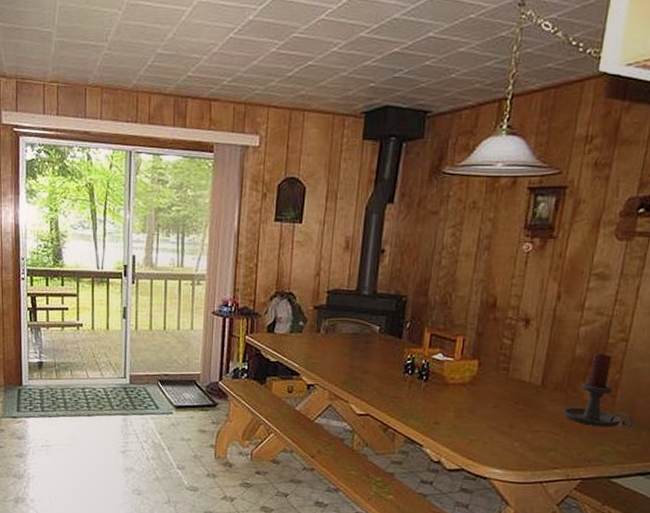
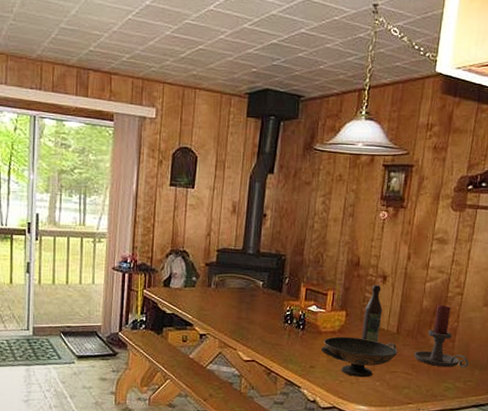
decorative bowl: none [447,389,542,437] -> present [321,336,398,378]
wine bottle: none [497,329,524,397] -> present [362,284,382,343]

